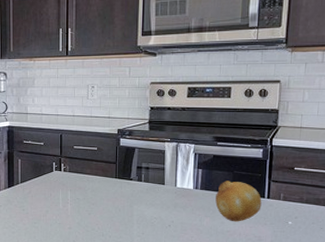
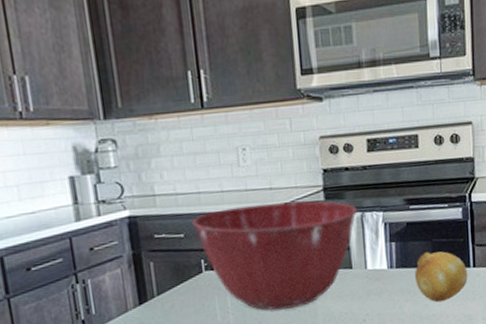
mixing bowl: none [50,128,173,207] -> present [192,201,357,310]

